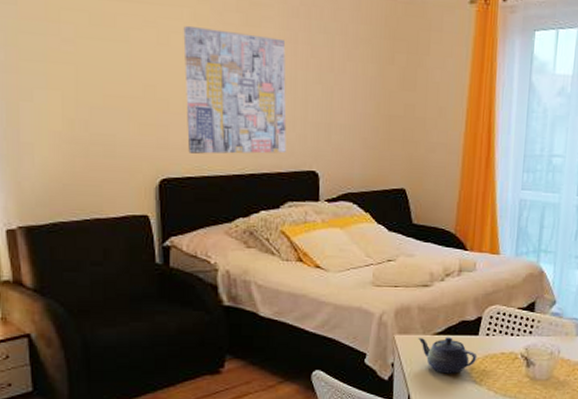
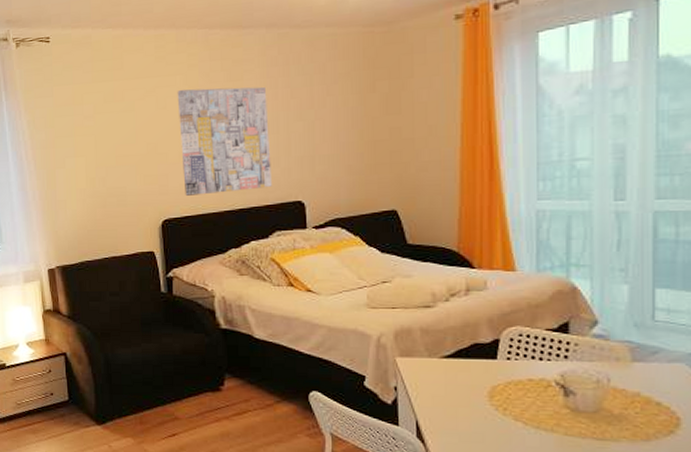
teapot: present [418,337,477,374] -> none [423,360,498,401]

